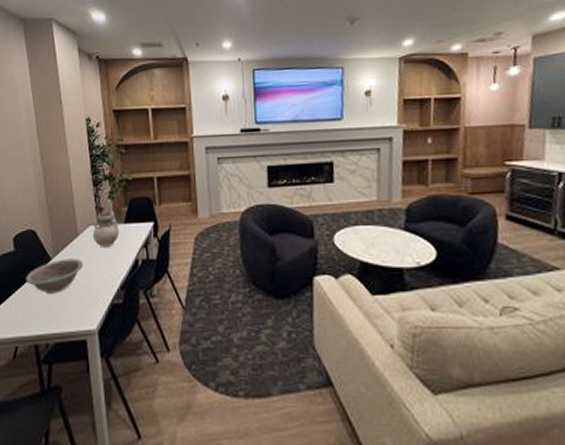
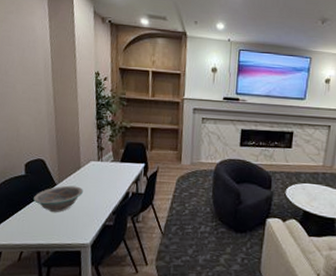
vase: present [92,213,120,247] -> none [92,152,116,180]

